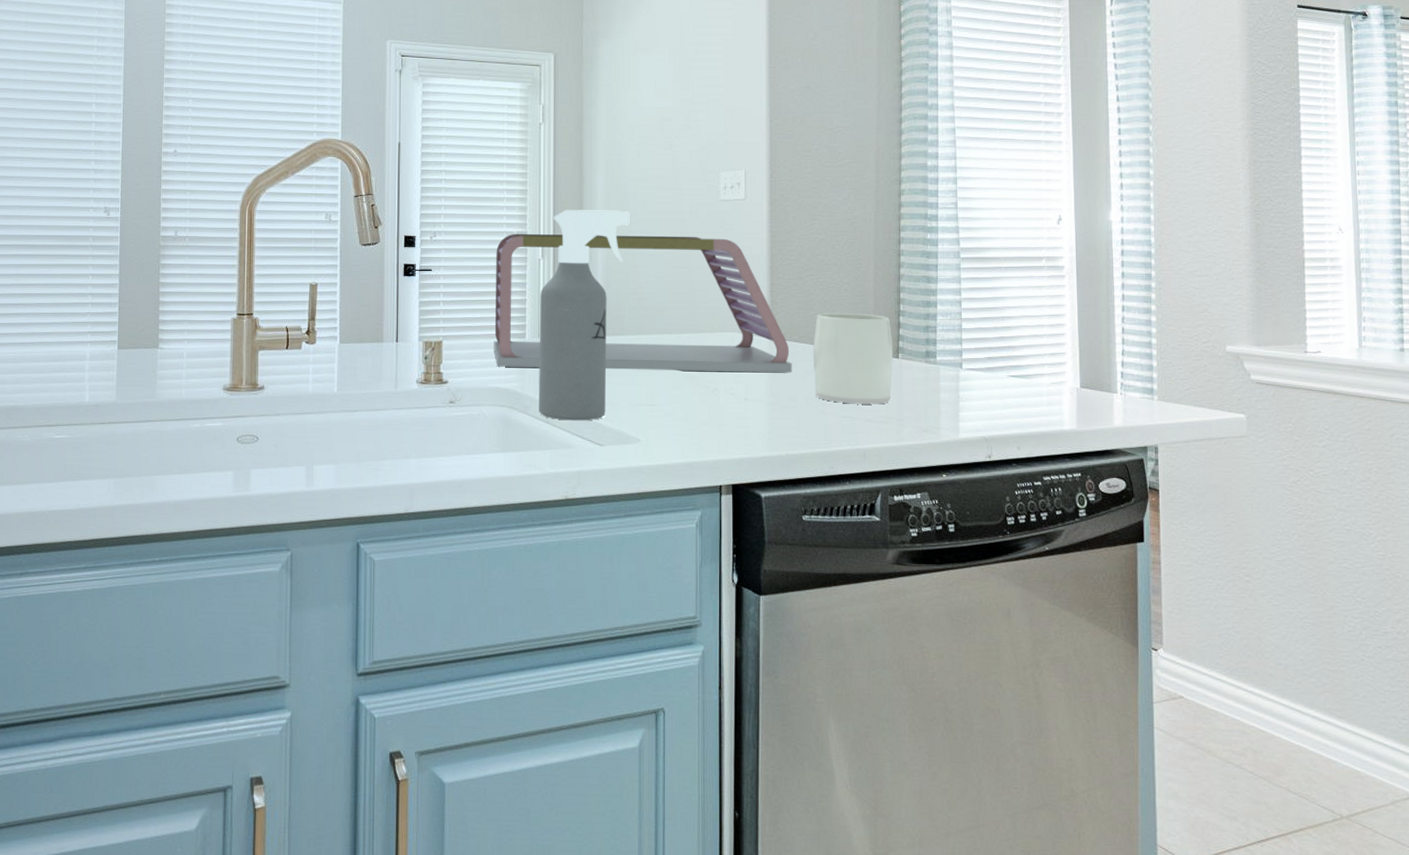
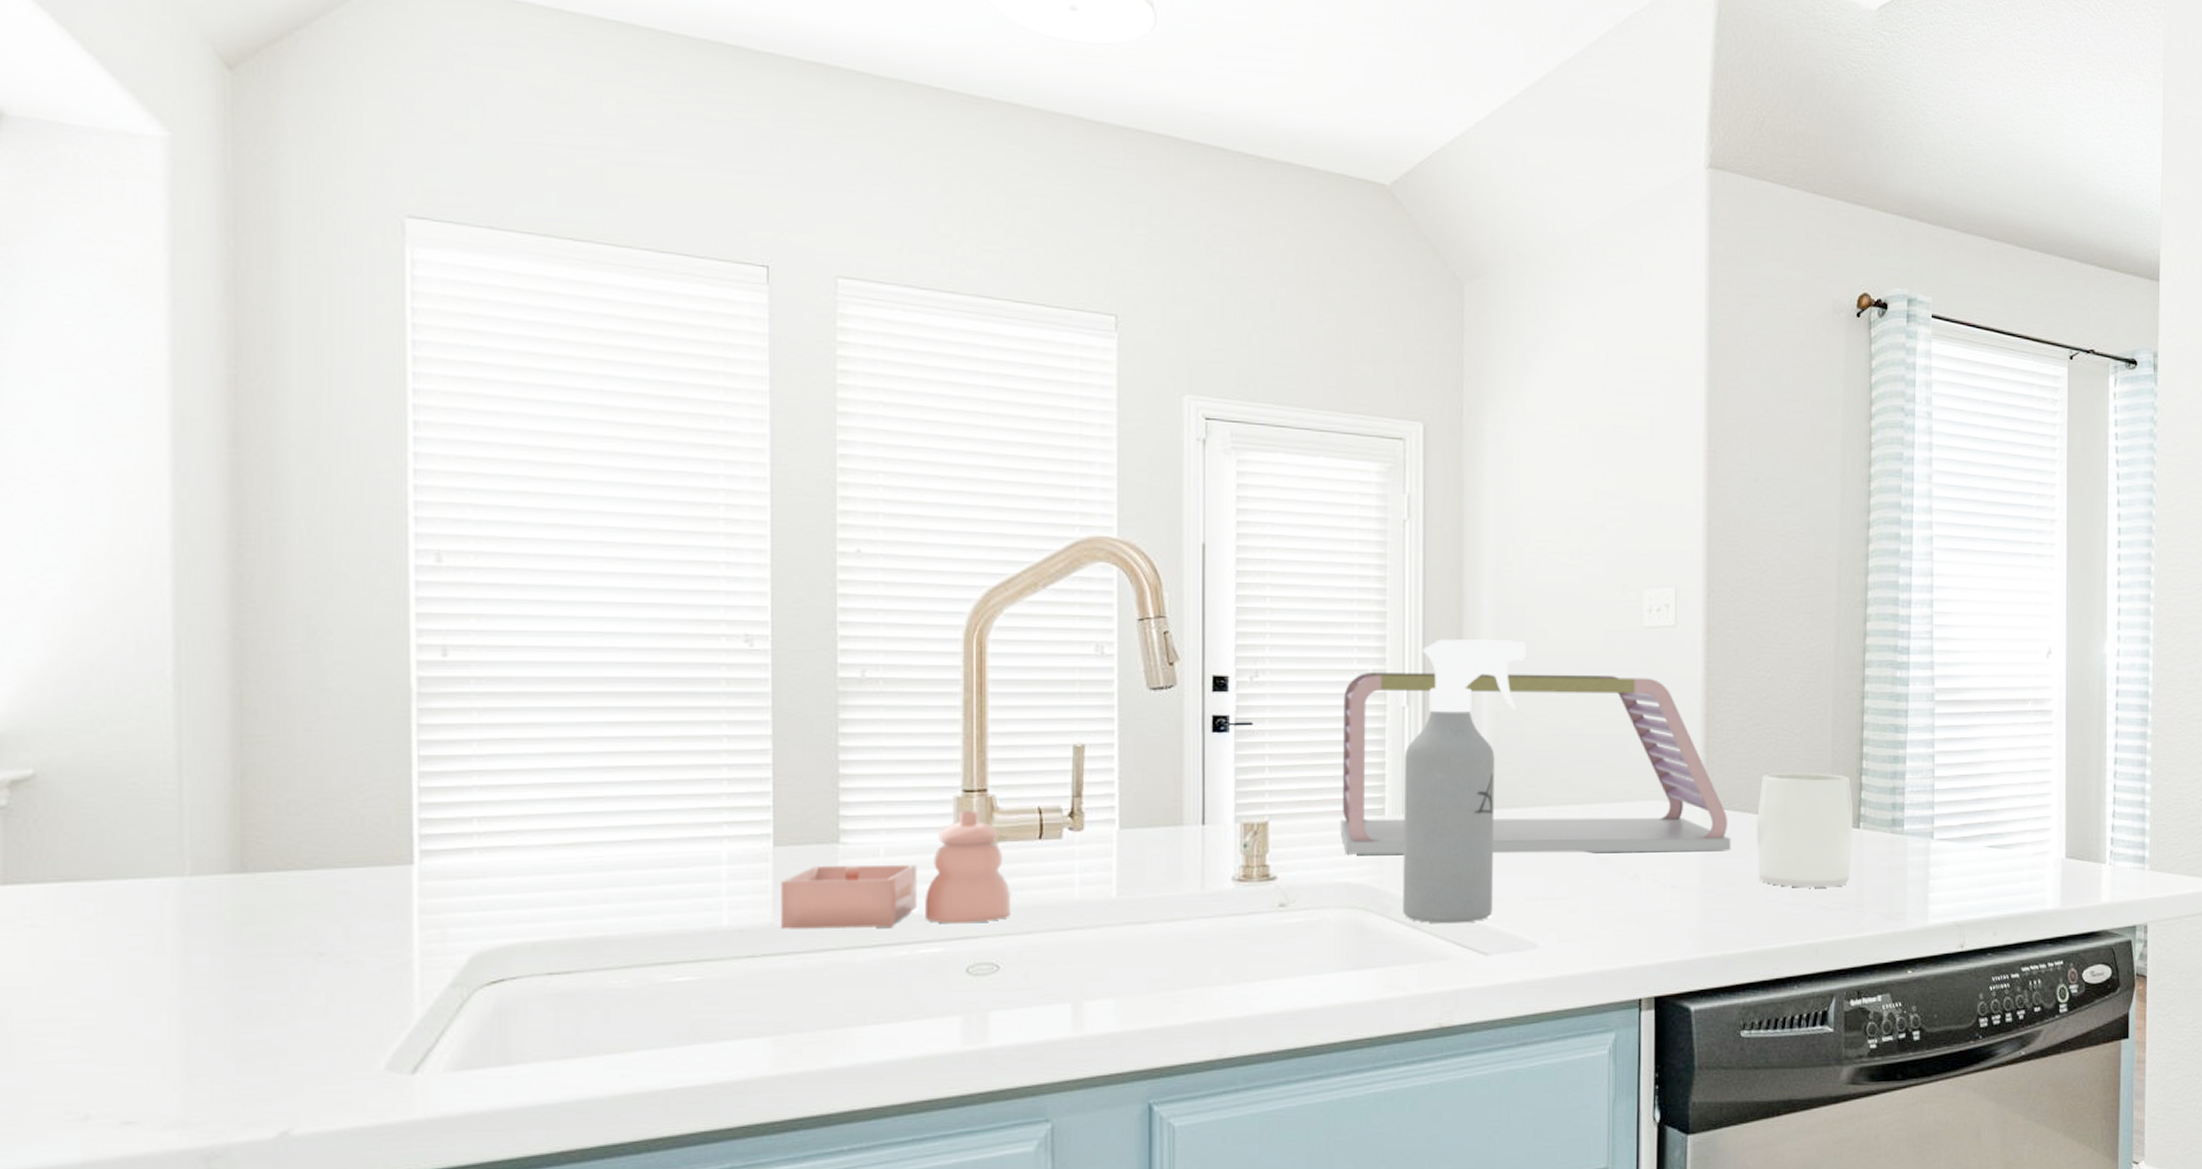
soap dispenser: none [120,328,267,407] -> present [780,811,1012,930]

